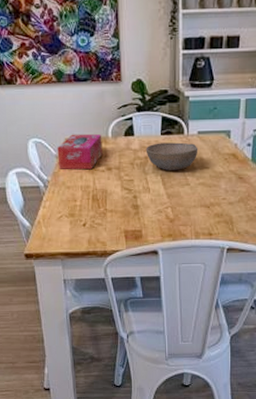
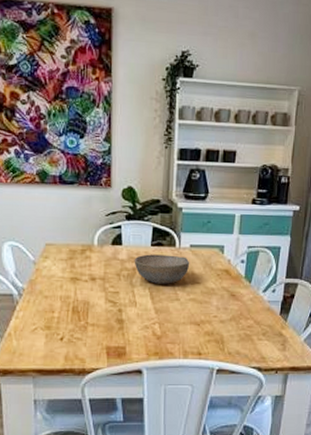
tissue box: present [57,133,103,170] -> none [36,239,87,279]

